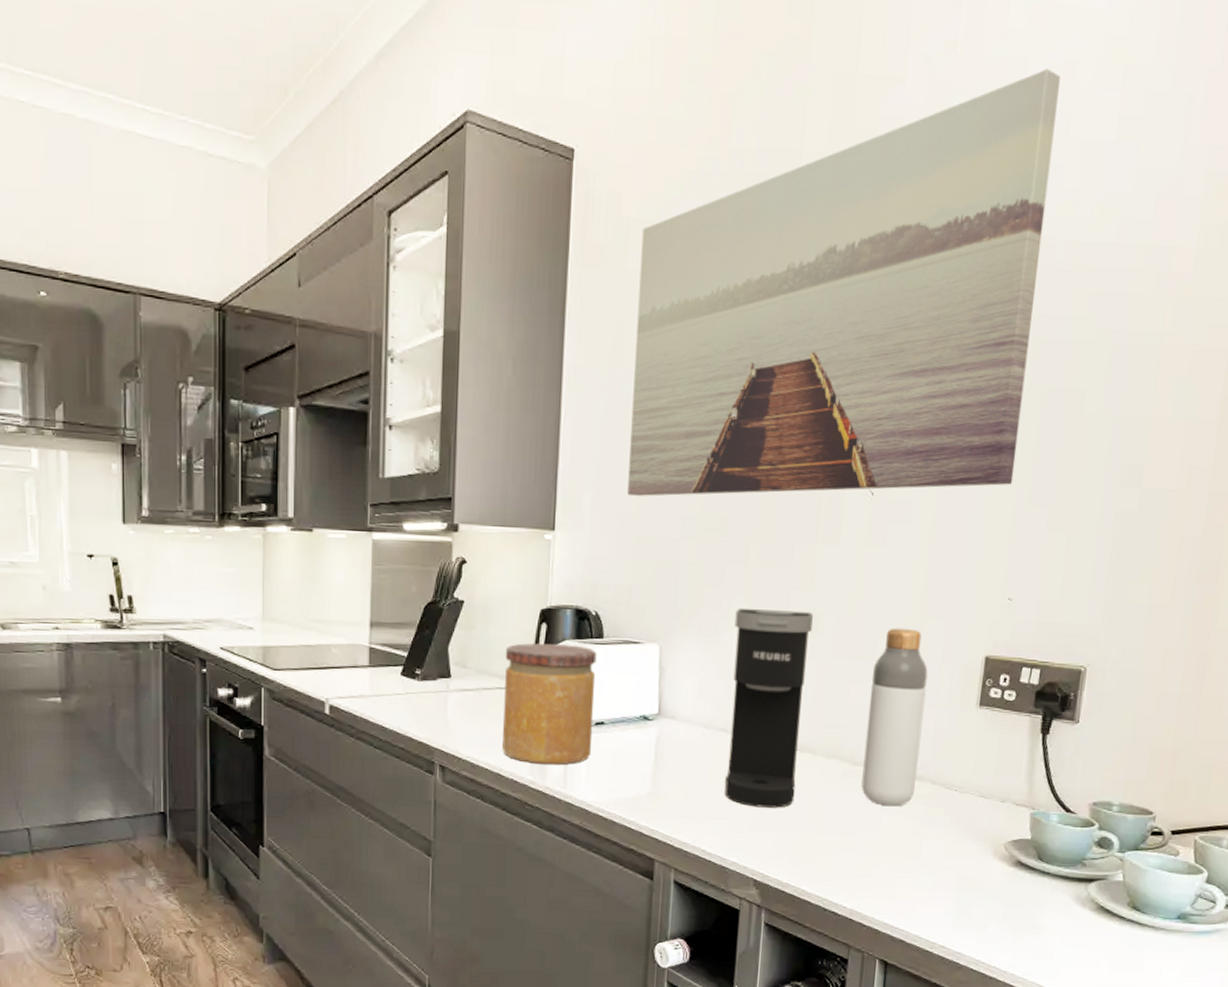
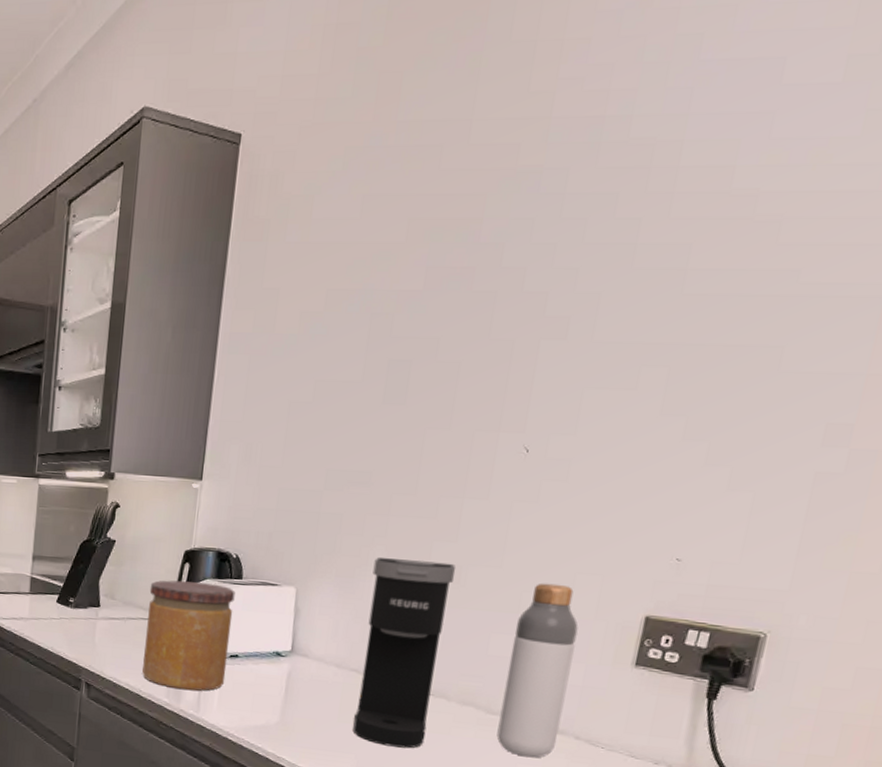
wall art: present [627,68,1060,497] -> none [273,13,776,451]

